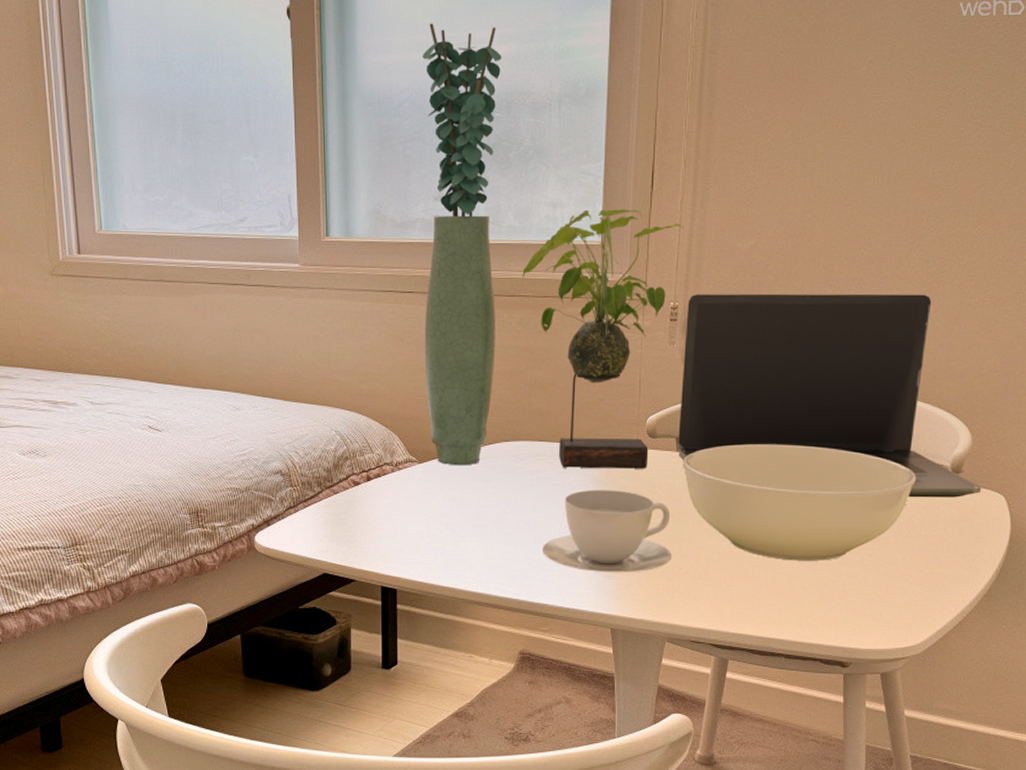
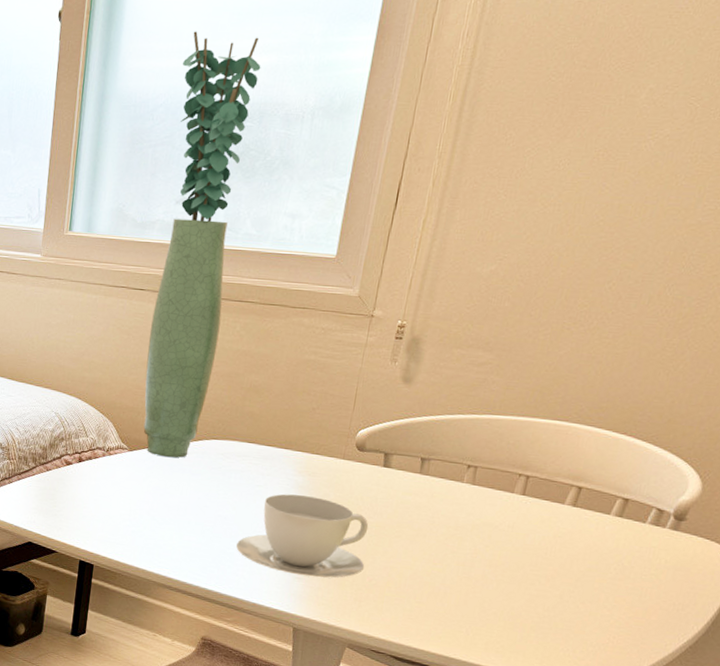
plant: present [522,209,684,469] -> none [252,222,423,480]
laptop computer: present [678,293,982,498] -> none [384,315,705,545]
bowl: present [683,444,917,561] -> none [388,466,635,591]

